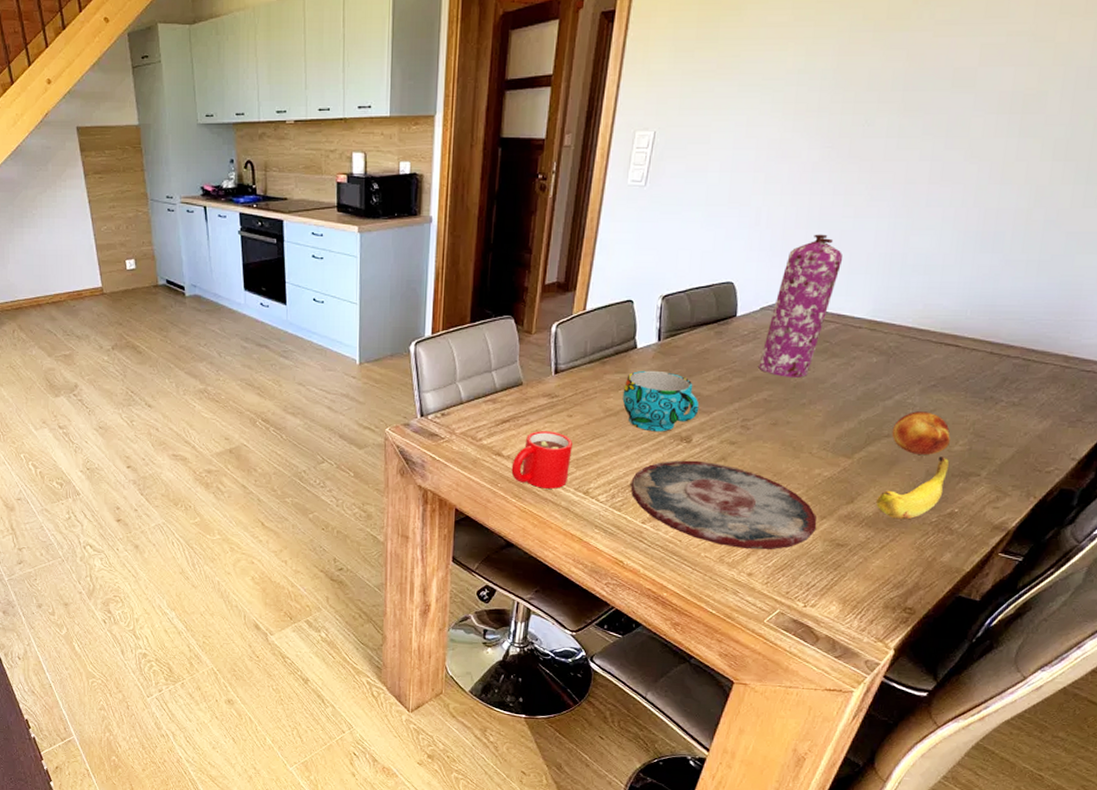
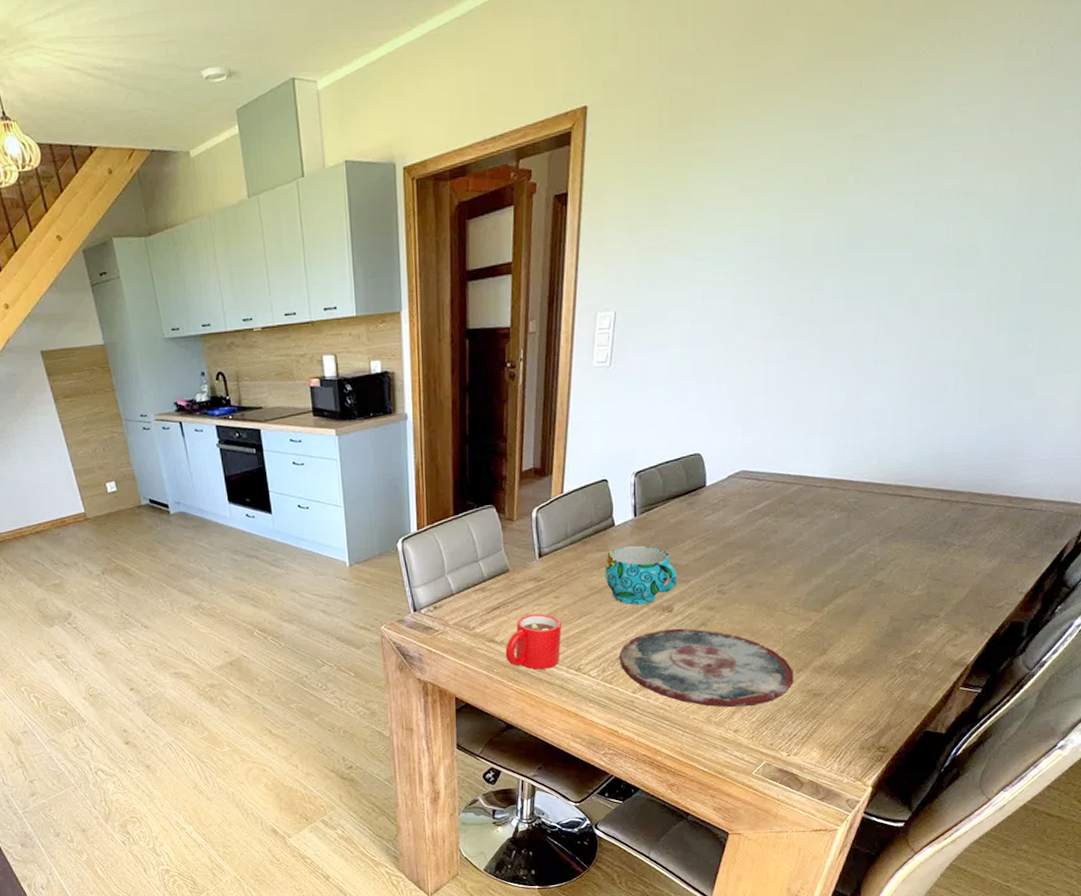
gas cylinder: present [758,234,843,378] -> none [730,399,801,541]
banana: present [876,456,949,520] -> none [847,602,910,665]
fruit: present [891,411,951,455] -> none [856,561,910,603]

